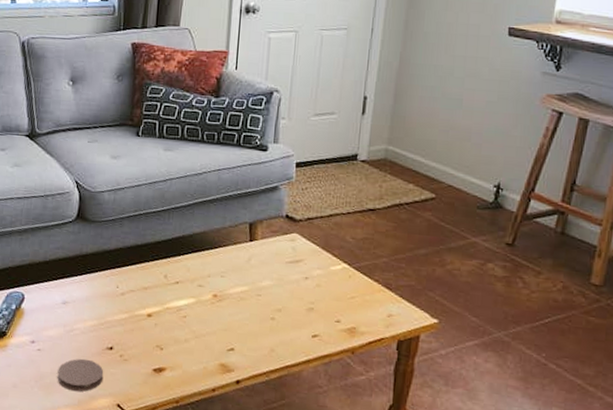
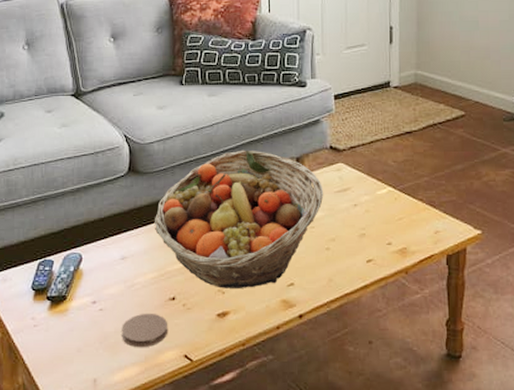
fruit basket: none [98,209,275,348] -> present [154,150,324,288]

